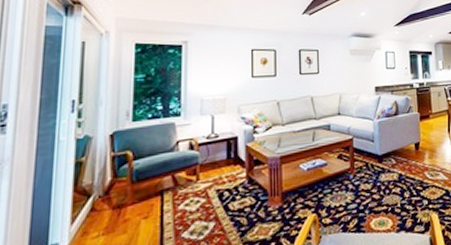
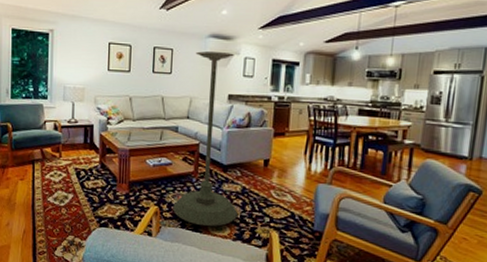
plant stand: none [332,49,398,225] -> present [173,51,237,226]

